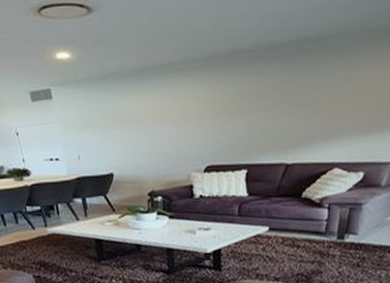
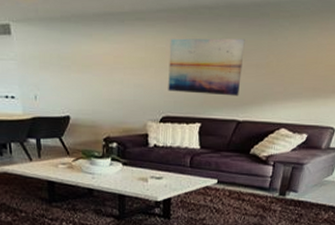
wall art: none [209,78,288,140] -> present [168,38,245,96]

